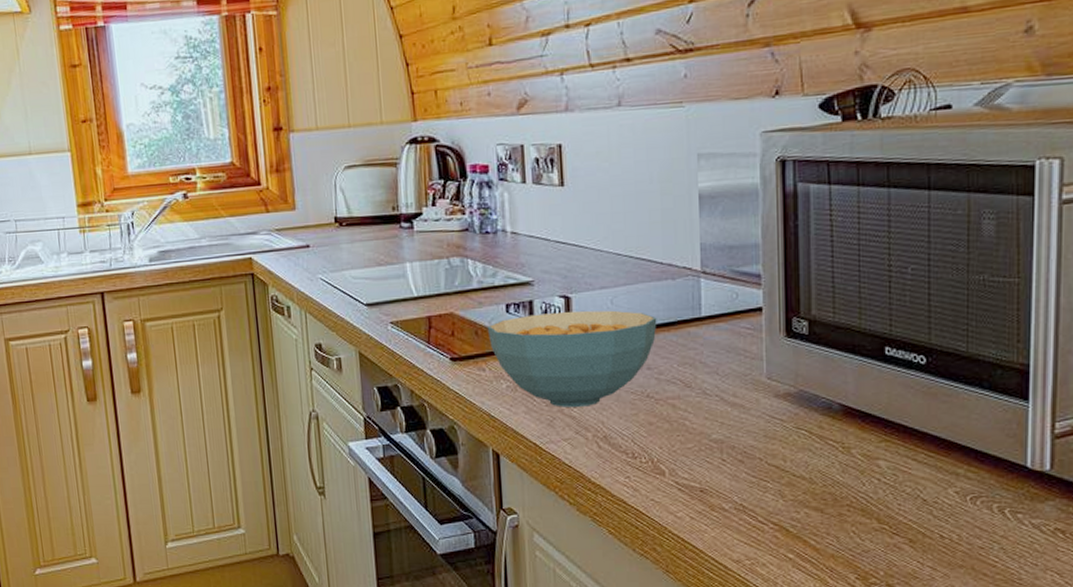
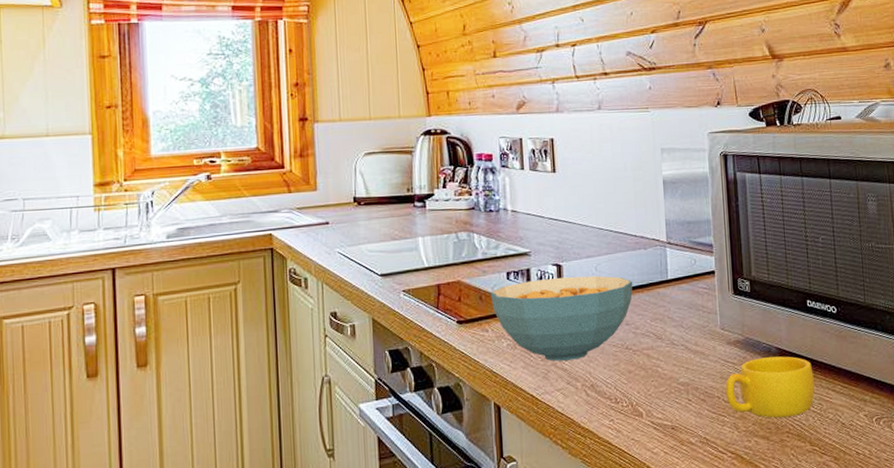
cup: none [770,414,890,489] -> present [726,356,815,418]

